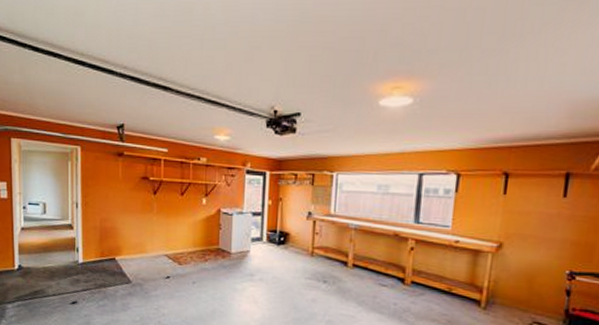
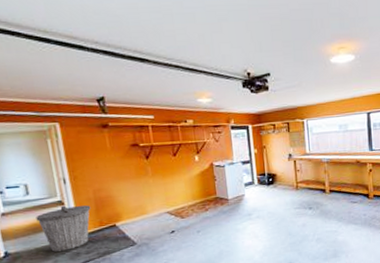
trash can: none [48,229,96,275] -> present [36,205,91,252]

